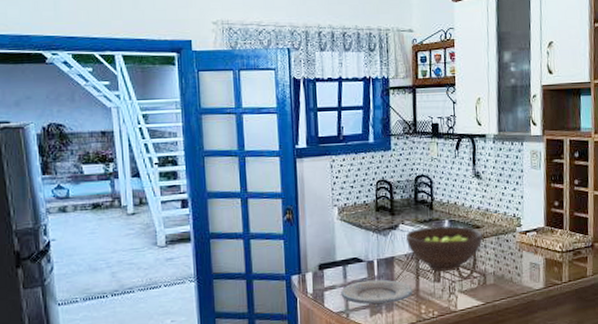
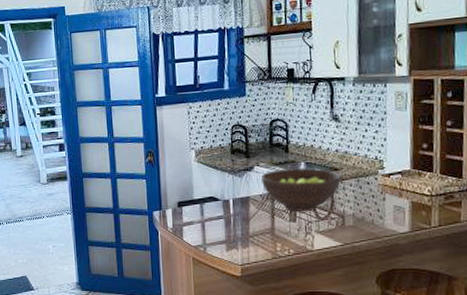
plate: present [341,279,414,305] -> none [198,217,269,241]

